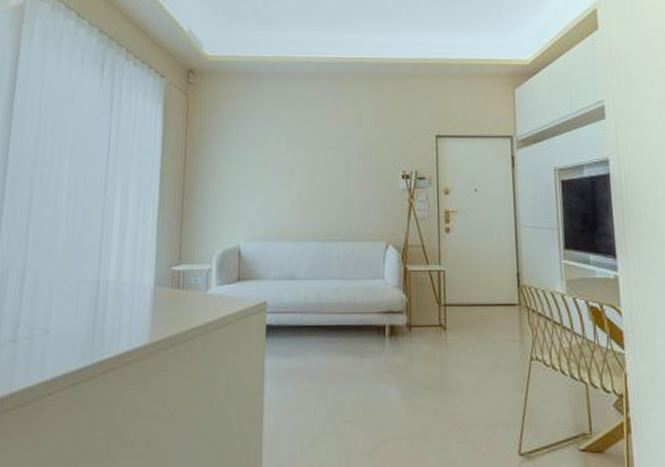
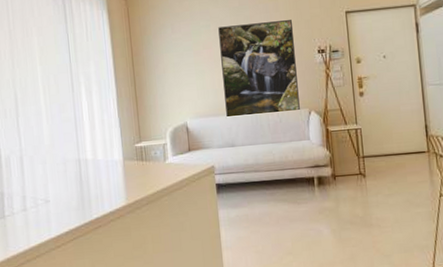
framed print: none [289,137,377,242] -> present [218,20,300,116]

